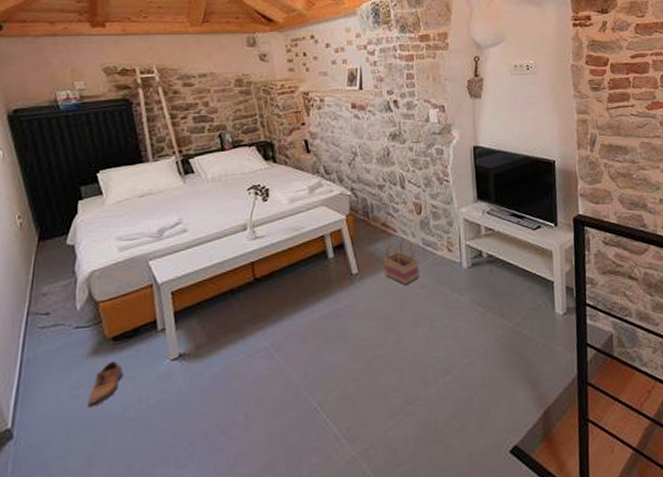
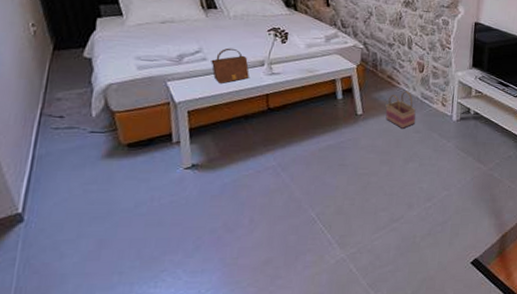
shoe: present [87,361,123,409] -> none [100,164,137,203]
handbag: none [191,214,232,256] -> present [211,48,249,83]

